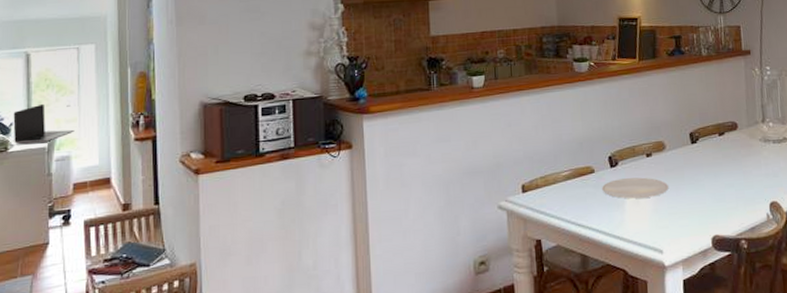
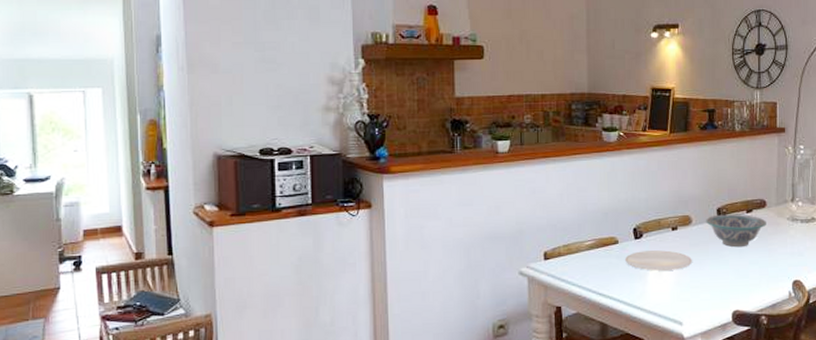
laptop computer: present [13,103,74,145] -> none [18,147,83,188]
bowl: none [679,137,739,171] -> present [706,214,766,247]

